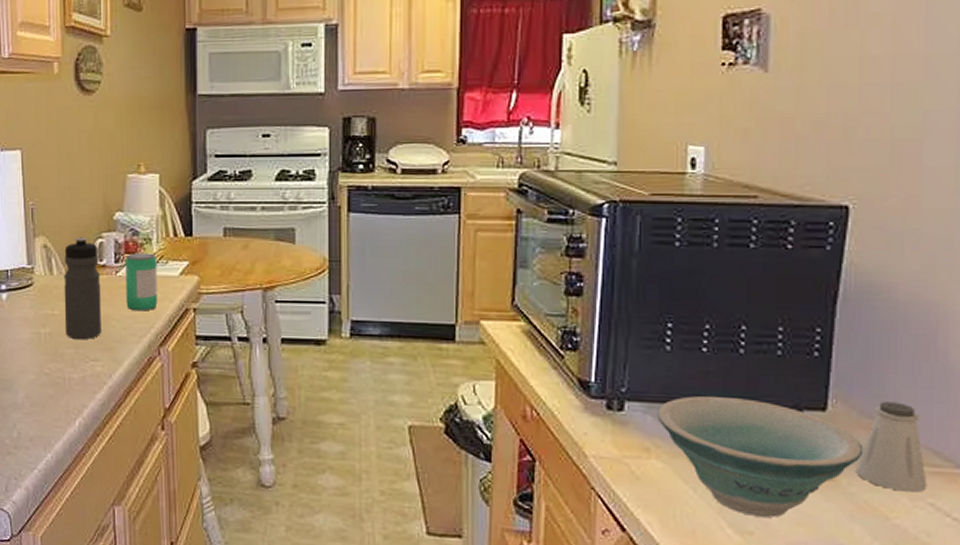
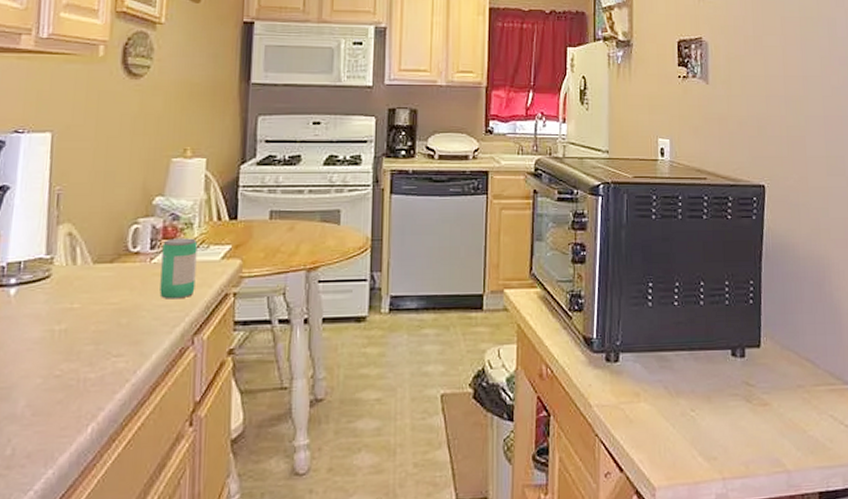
water bottle: present [64,237,101,340] -> none [84,223,133,335]
bowl: present [657,395,864,518] -> none [644,342,787,443]
saltshaker: present [856,401,927,492] -> none [782,336,828,408]

